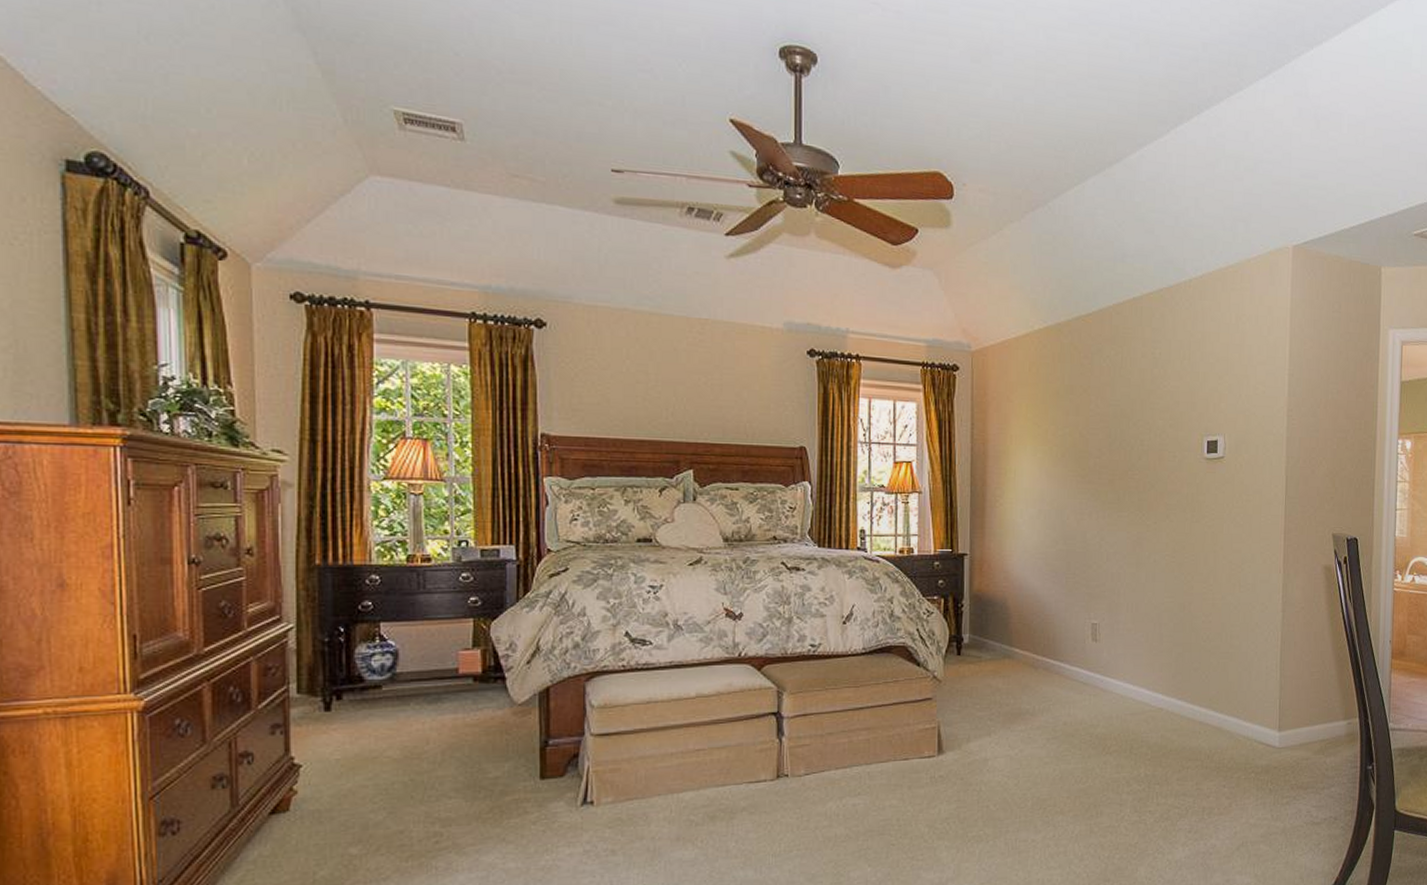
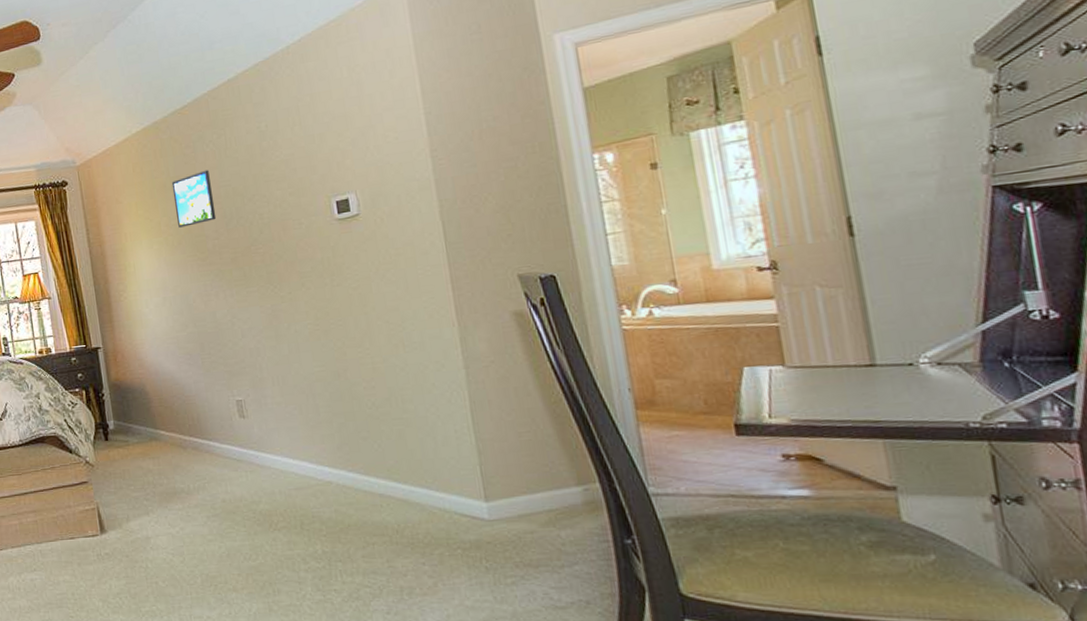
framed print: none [1064,385,1102,440] -> present [171,170,217,228]

